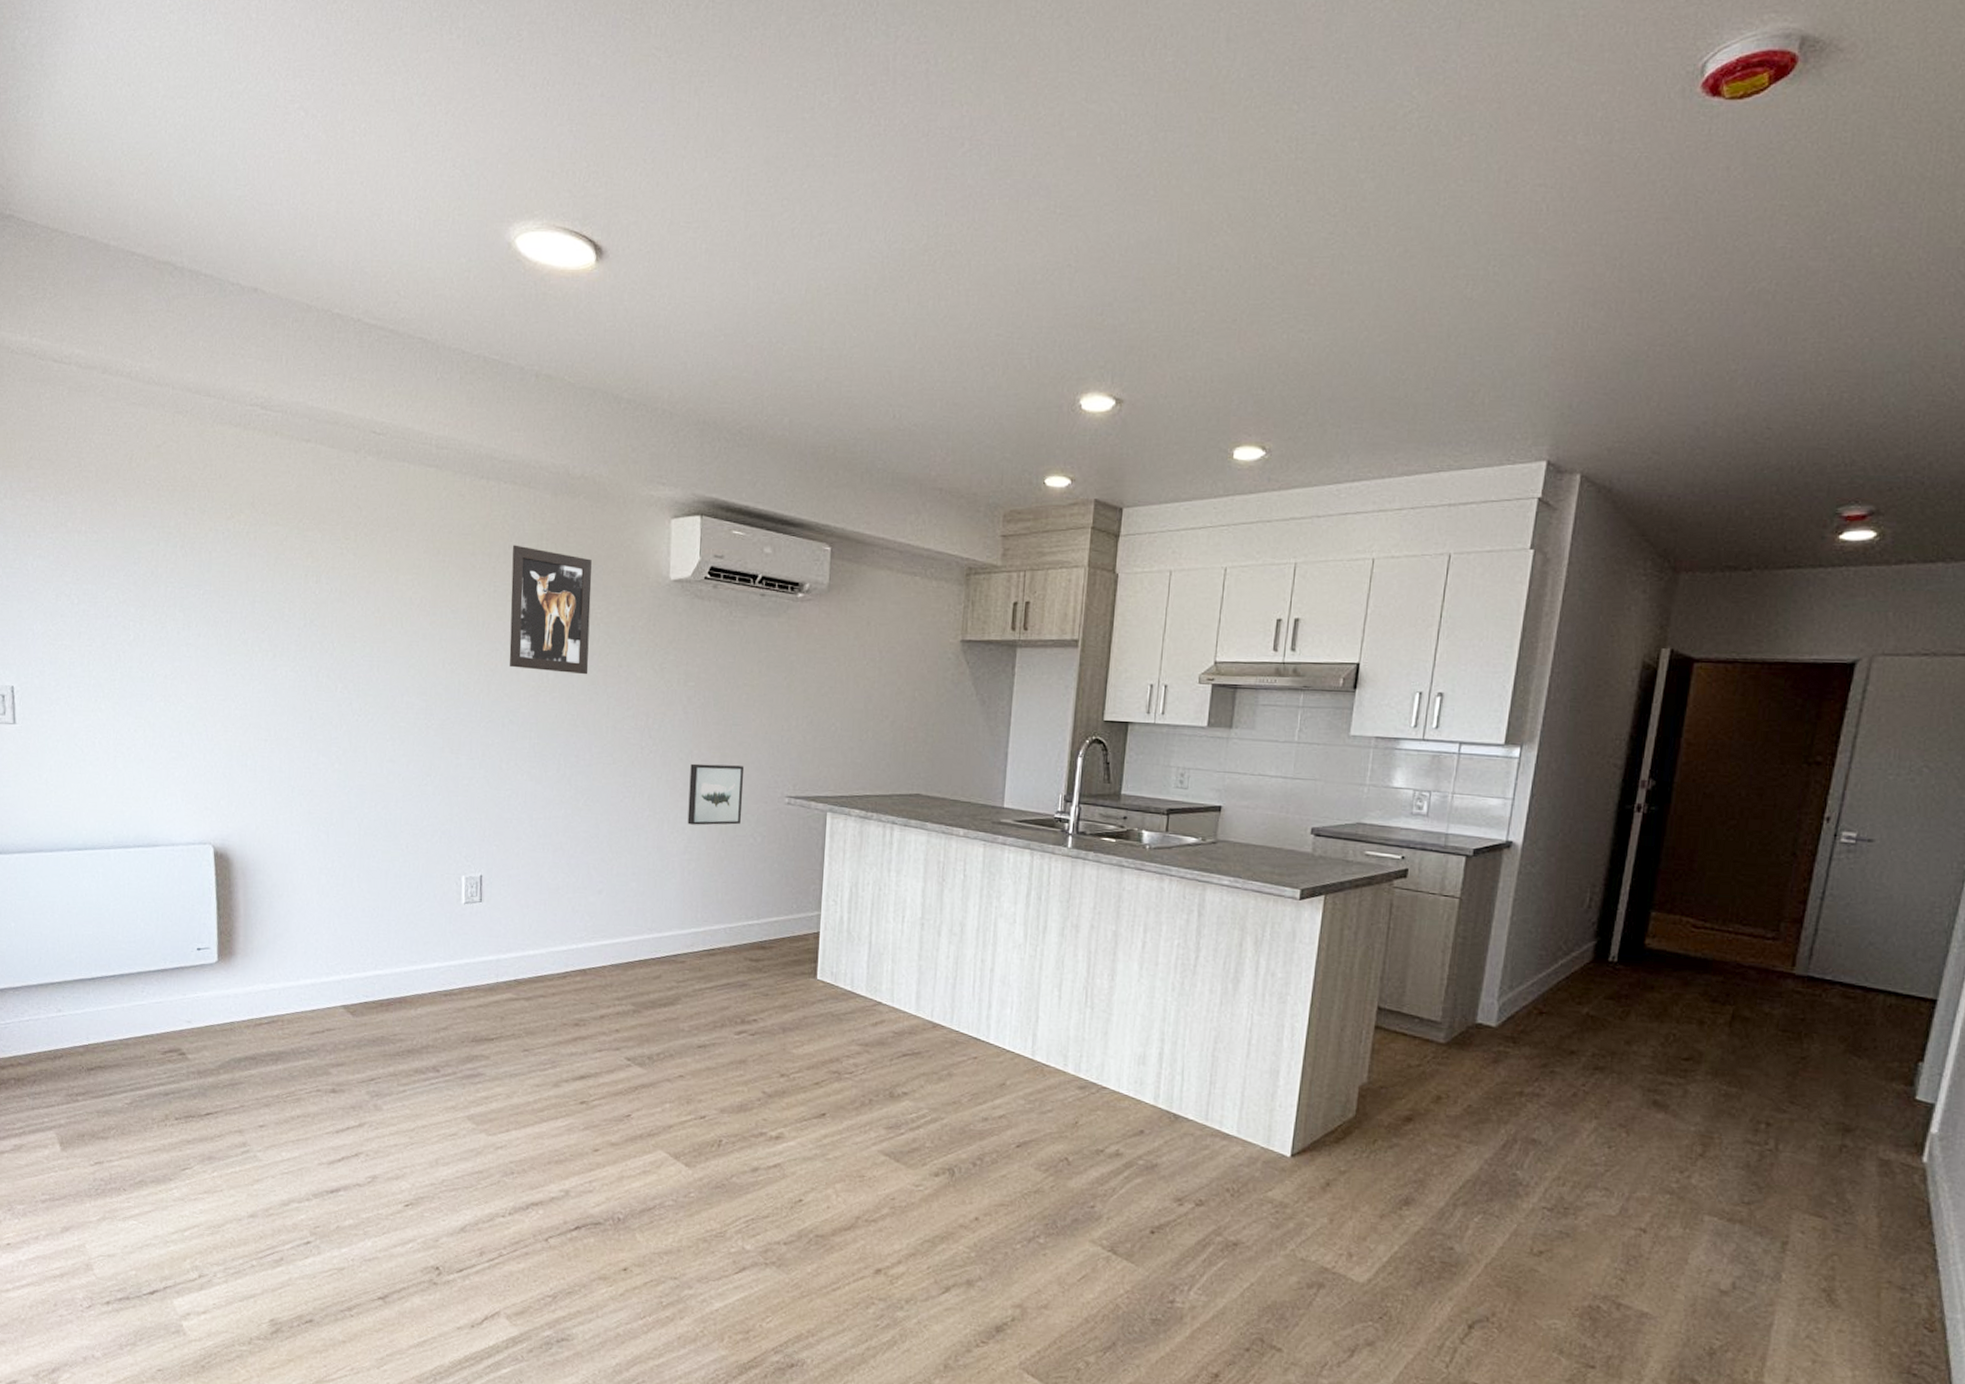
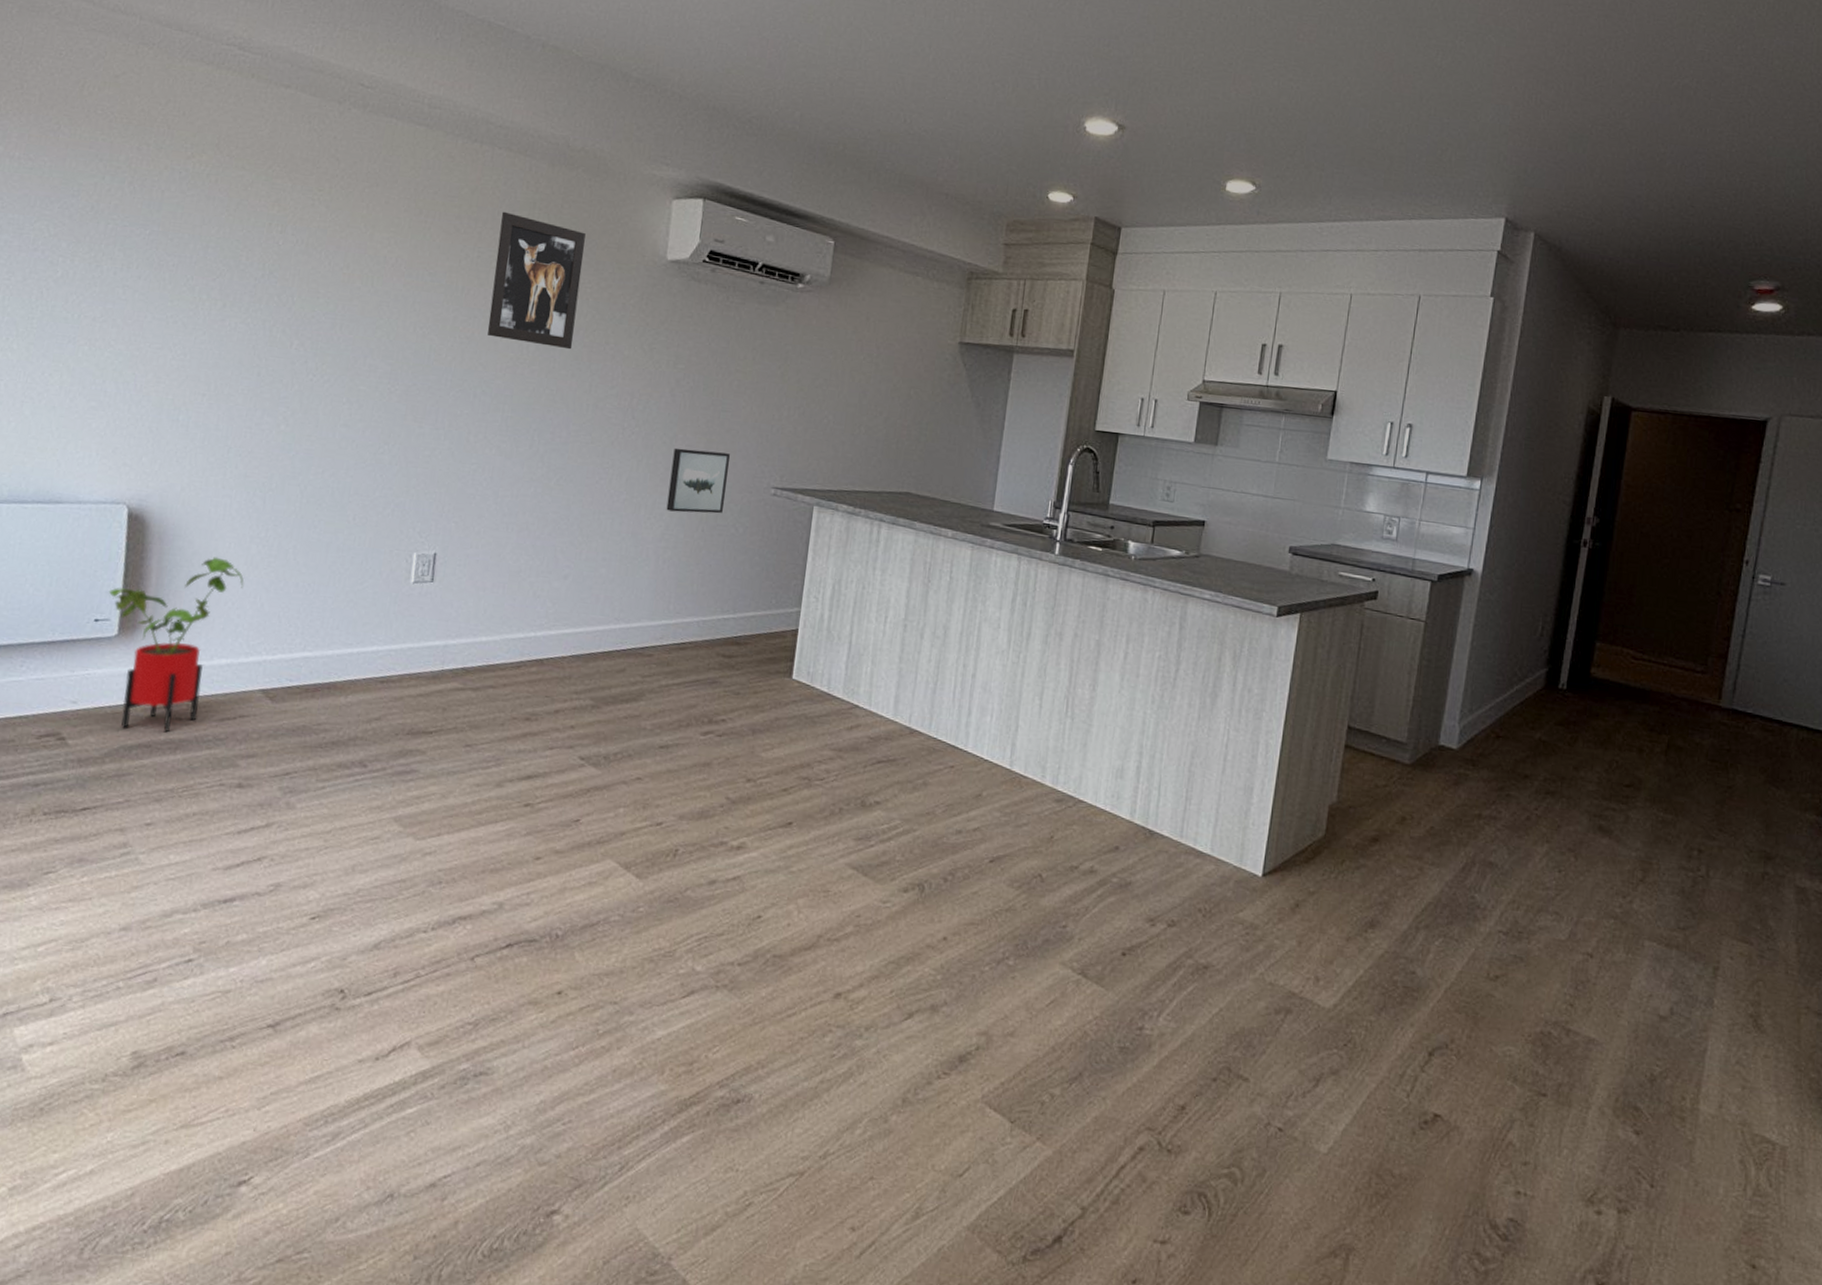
house plant: none [206,888,318,1046] -> present [108,557,244,733]

